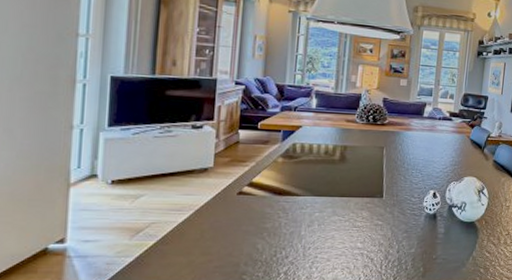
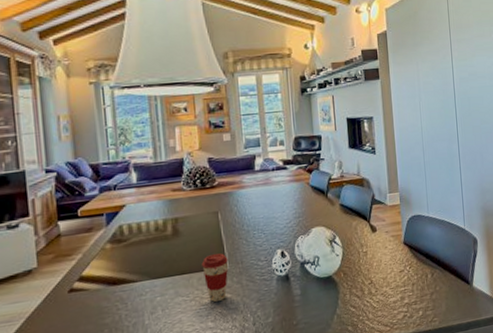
coffee cup: none [360,184,385,226] -> present [201,253,228,302]

